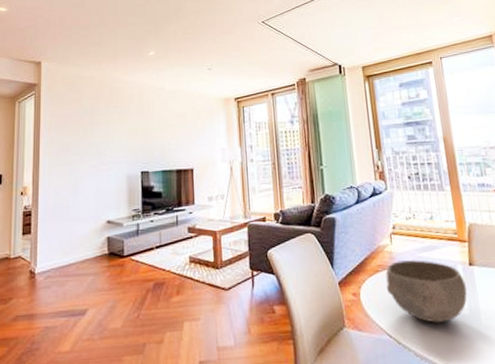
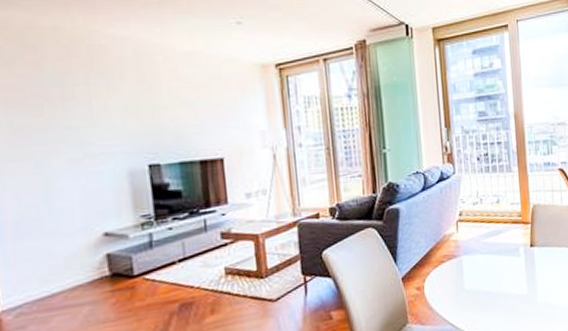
bowl: present [385,260,468,323] -> none [450,246,527,307]

